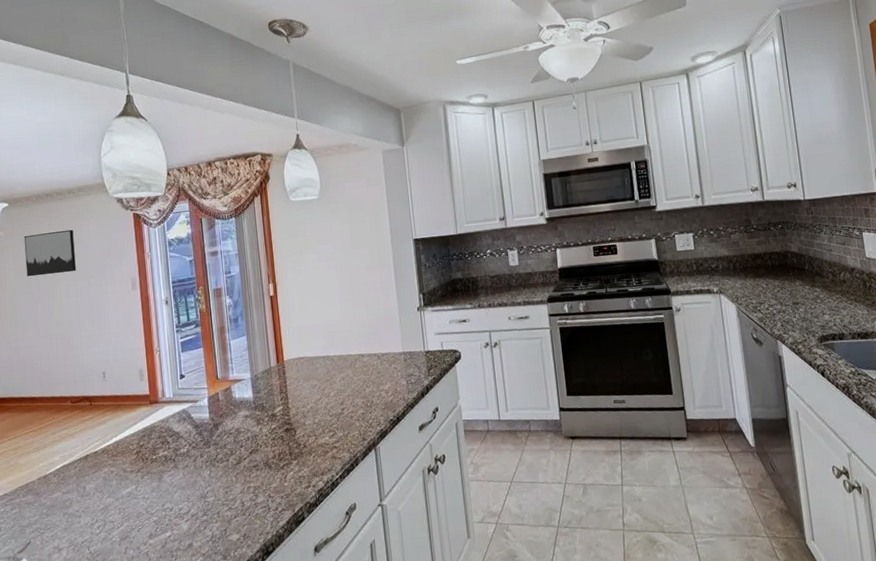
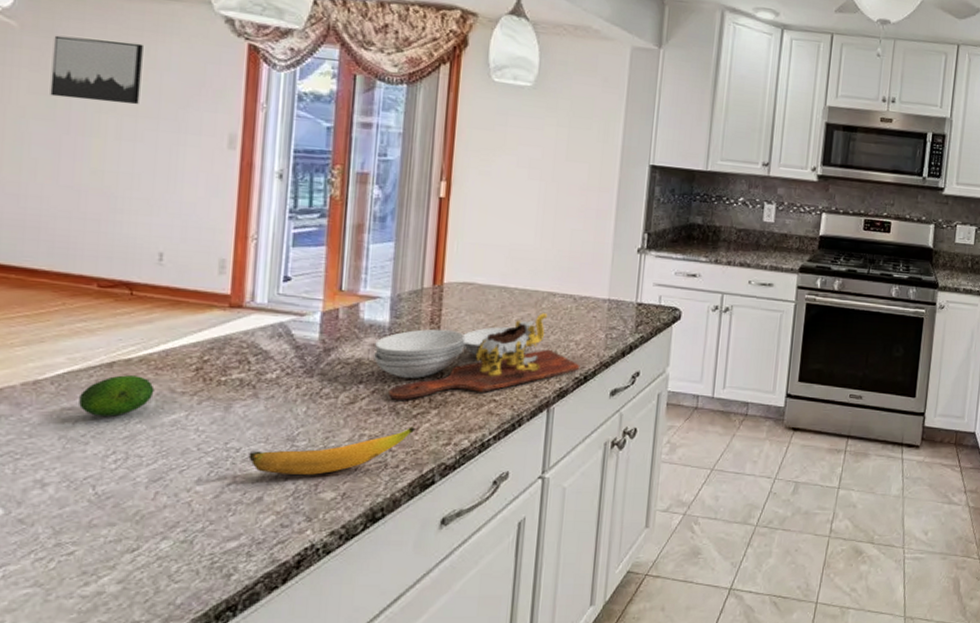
fruit: none [71,463,114,496] -> present [79,375,155,417]
banana: none [178,476,285,525] -> present [248,427,416,475]
cutting board: none [246,371,393,457] -> present [373,313,580,400]

